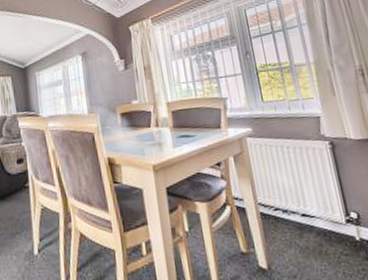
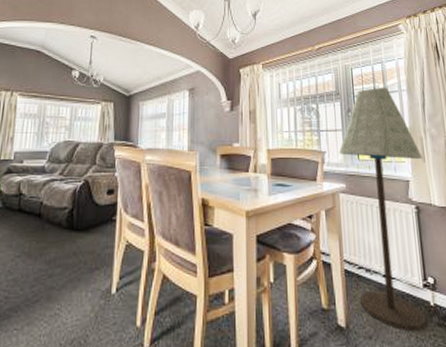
floor lamp: none [240,23,354,267] -> present [338,87,426,331]

